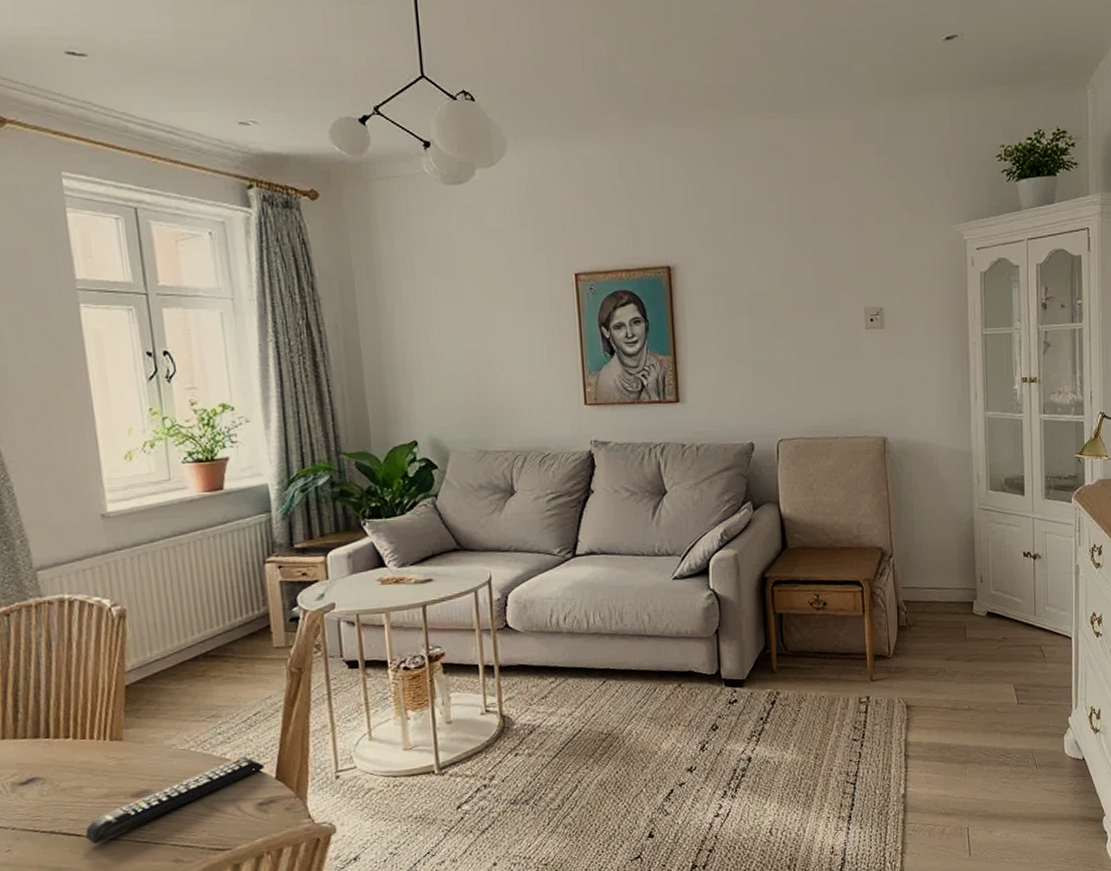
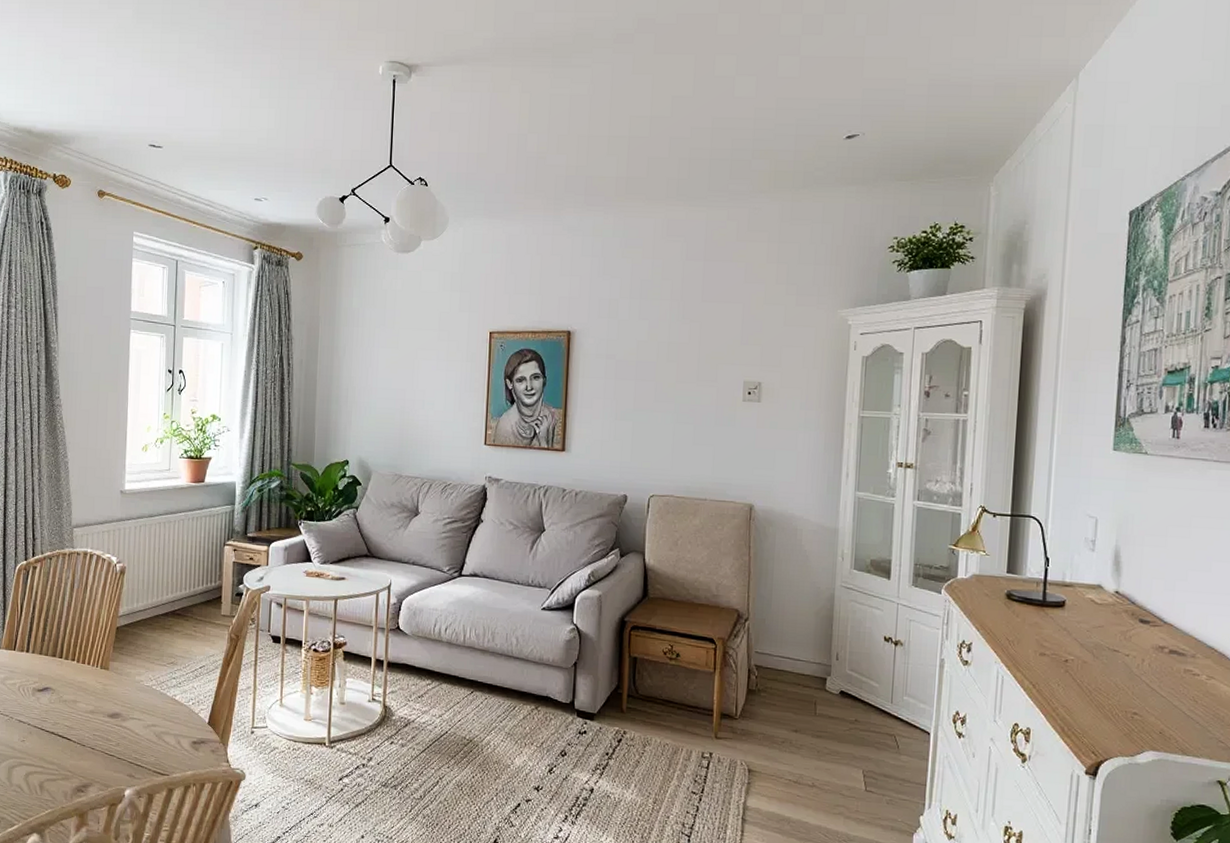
remote control: present [85,757,264,844] -> none [74,700,201,749]

